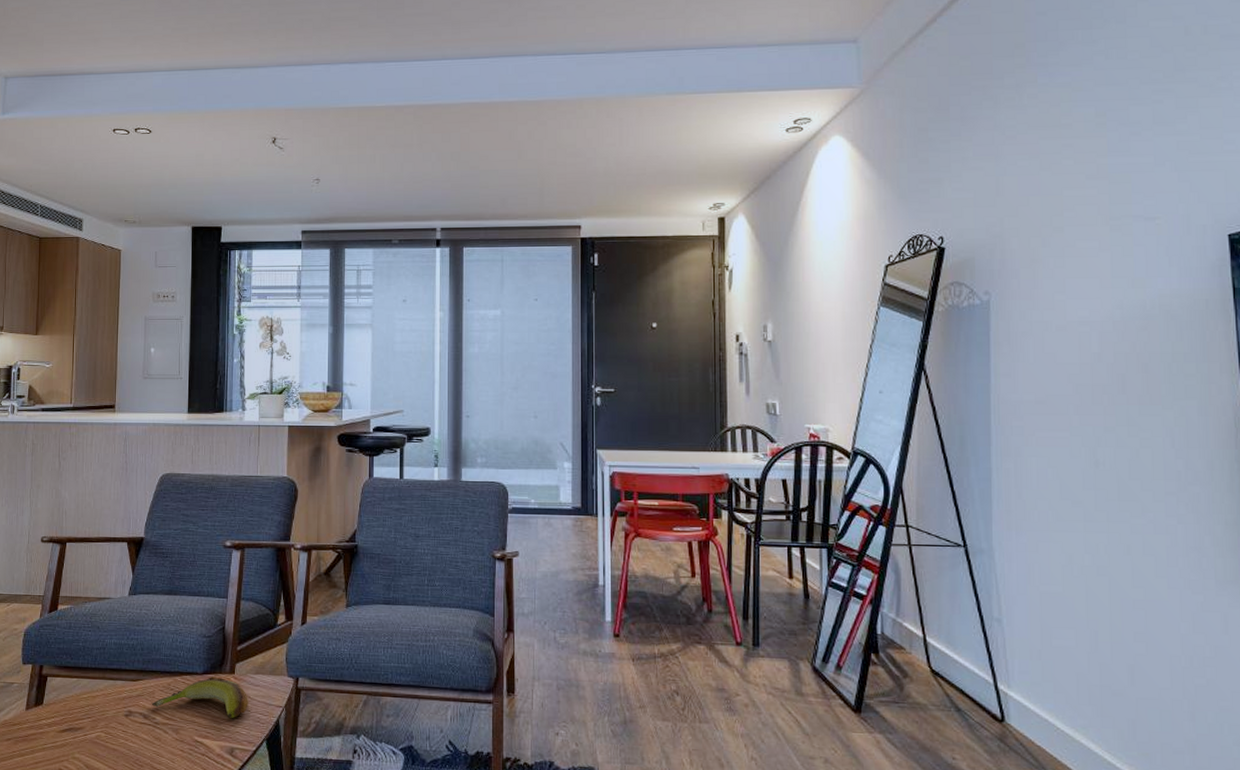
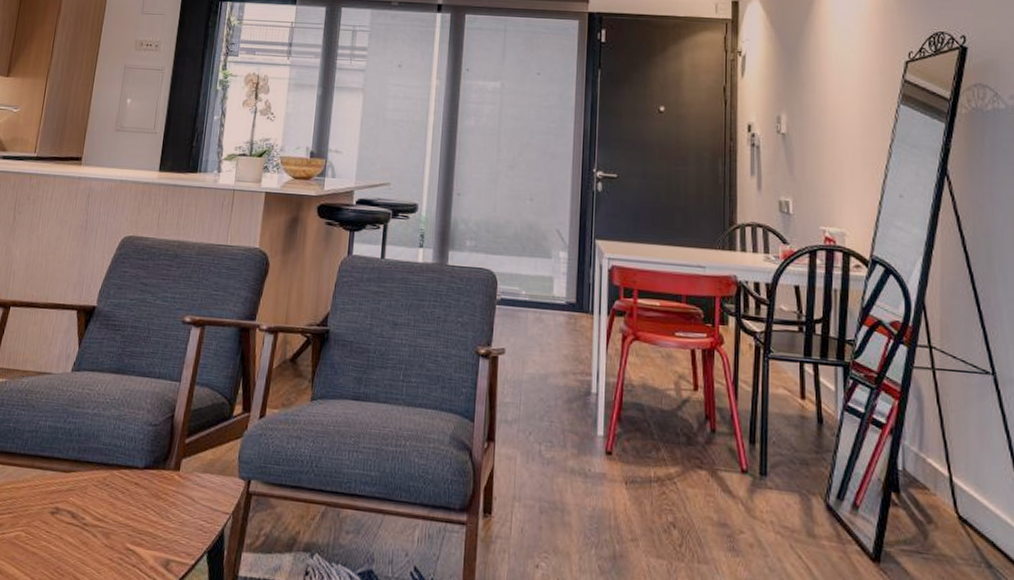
banana: present [152,676,249,718] -> none [83,472,193,524]

